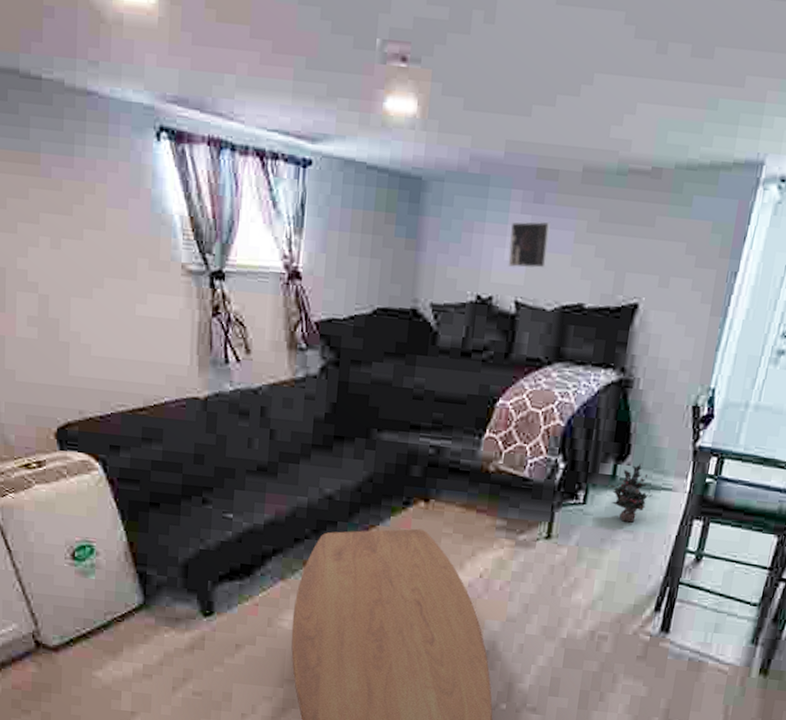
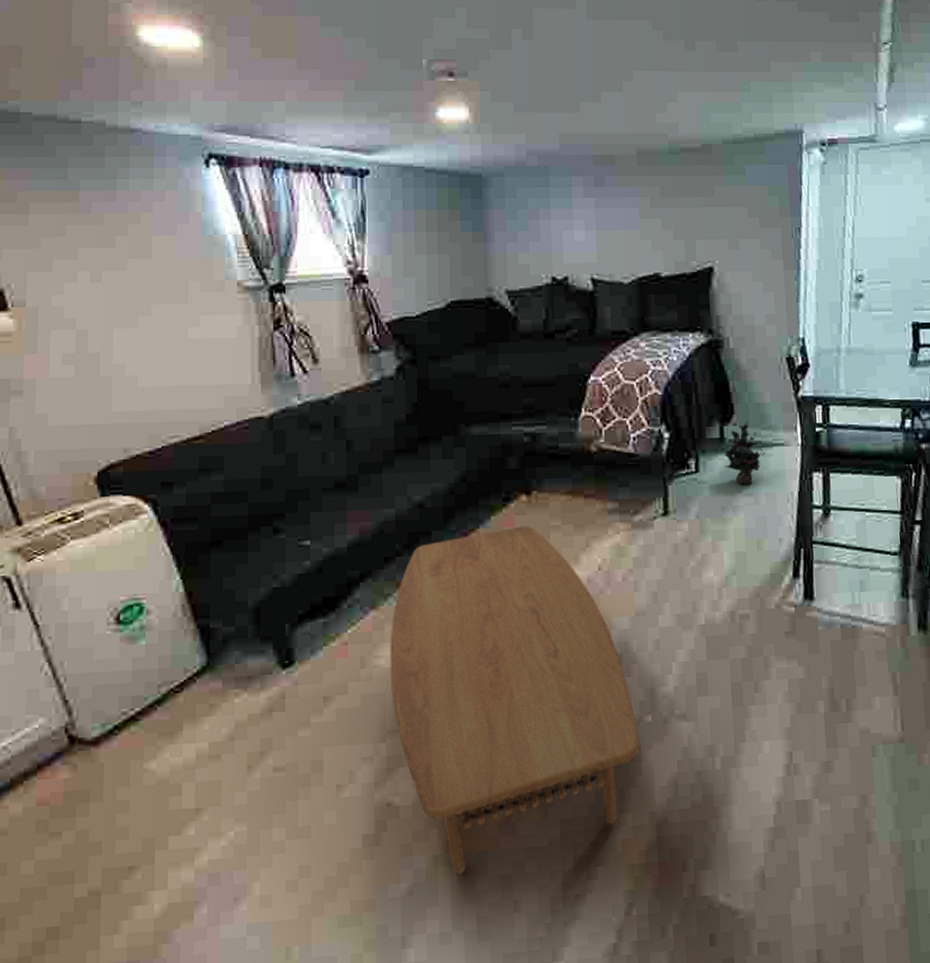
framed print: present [507,221,551,268] -> none [575,202,617,247]

